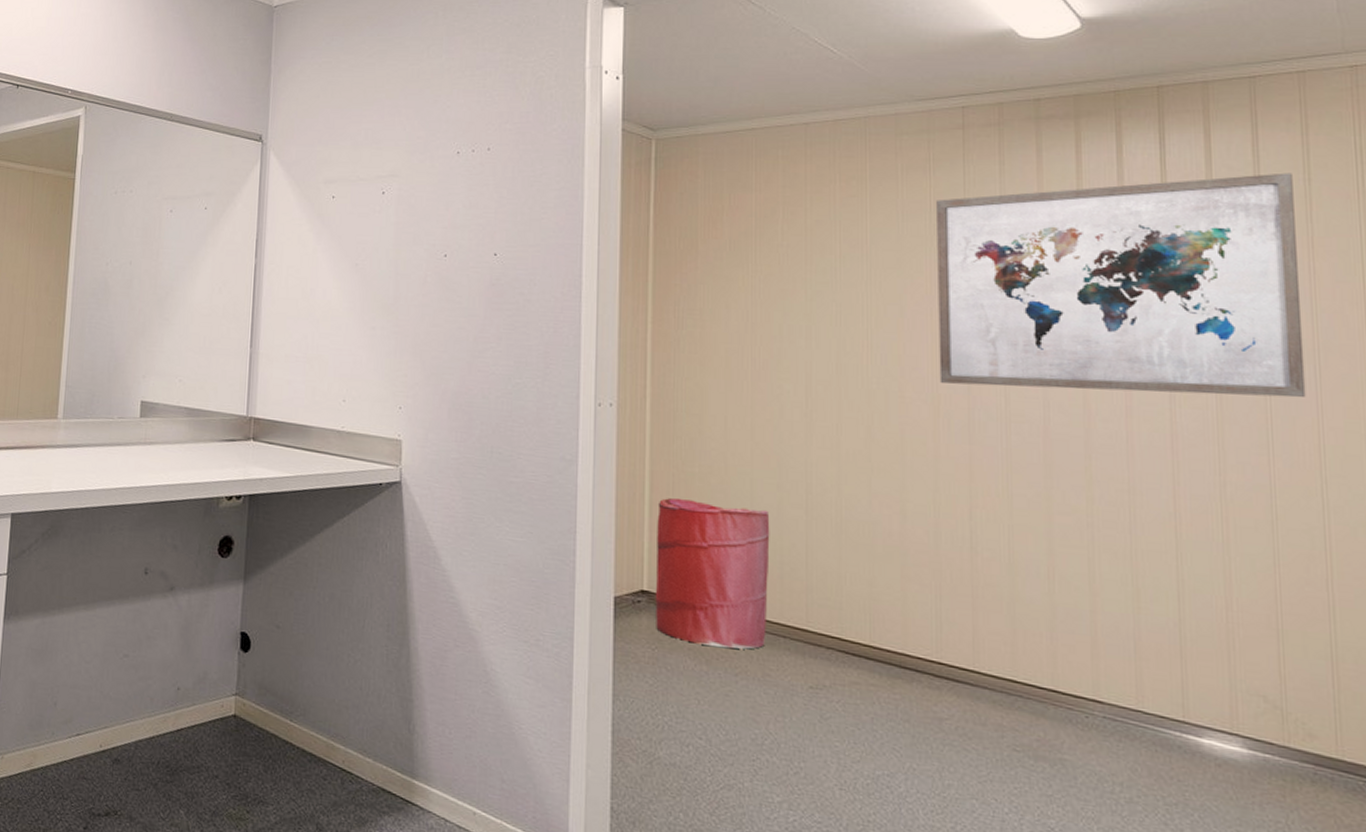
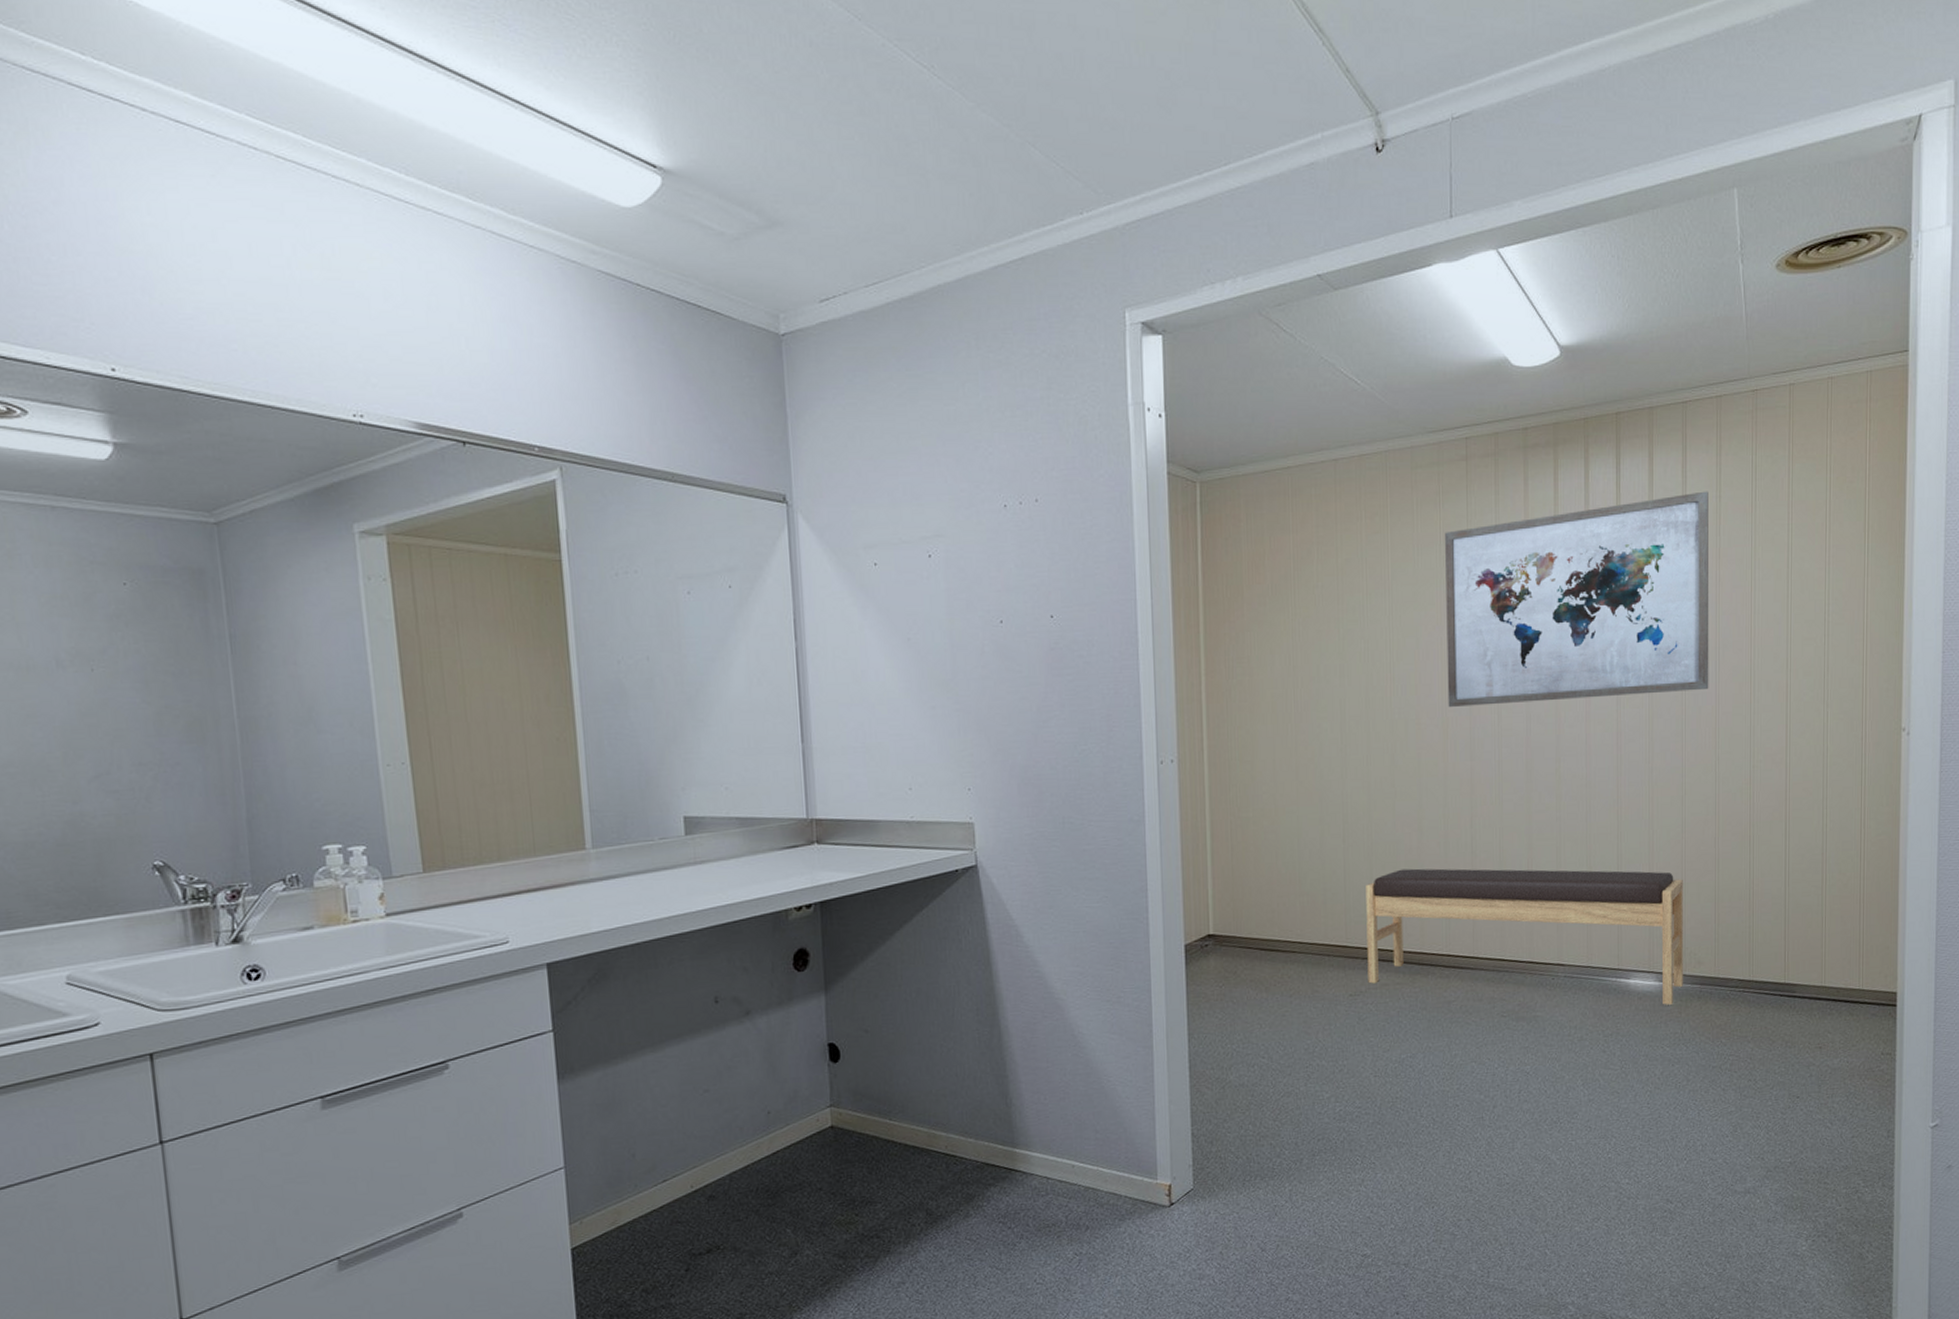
laundry hamper: present [655,498,770,650] -> none [1218,843,1315,975]
bench: none [833,554,1288,783] -> present [1366,868,1684,1005]

